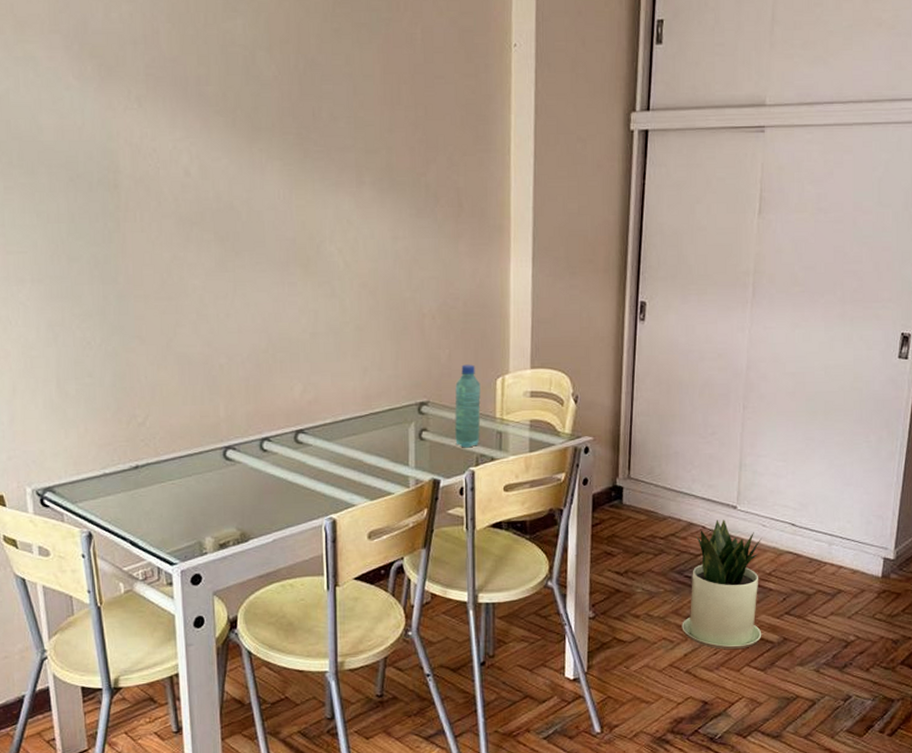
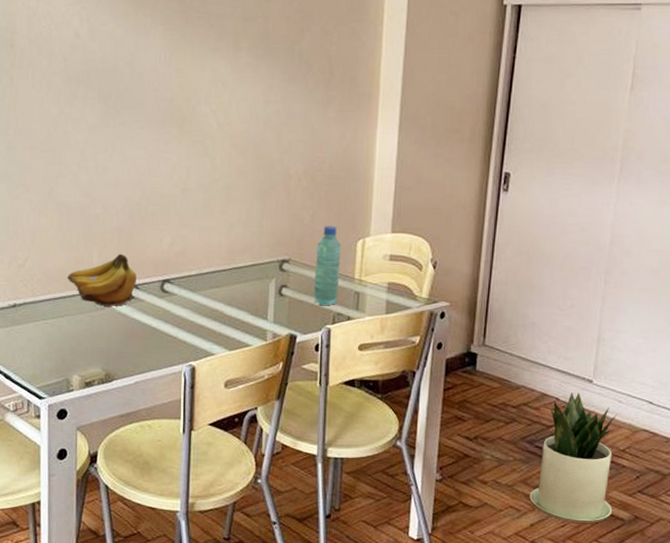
fruit: none [191,406,268,462] -> present [66,254,137,306]

